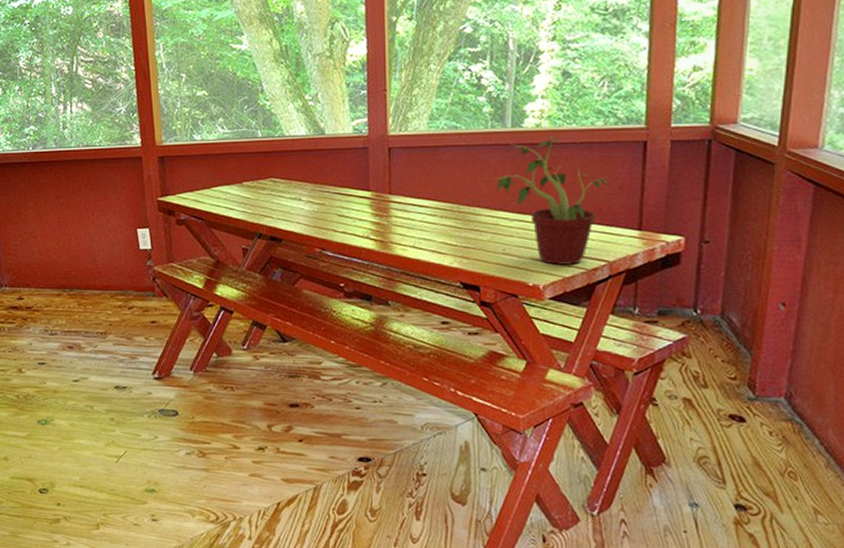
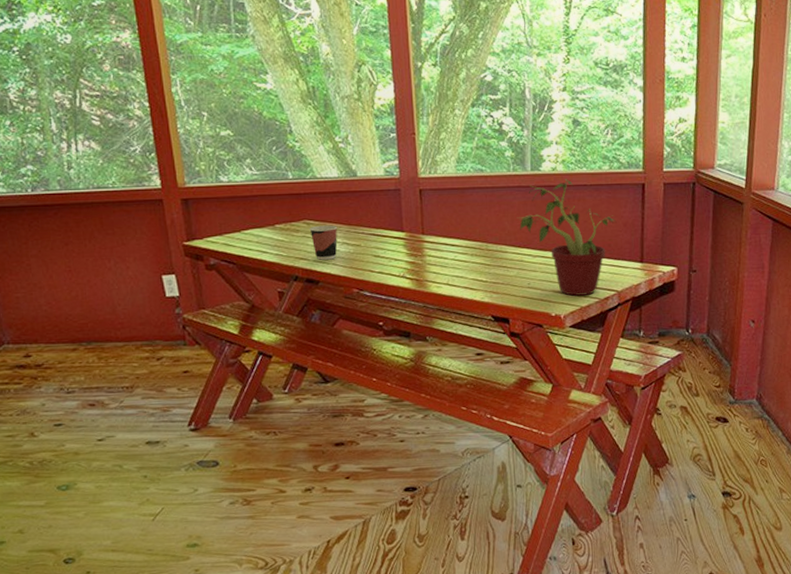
cup: none [275,183,303,218] -> present [309,225,338,260]

